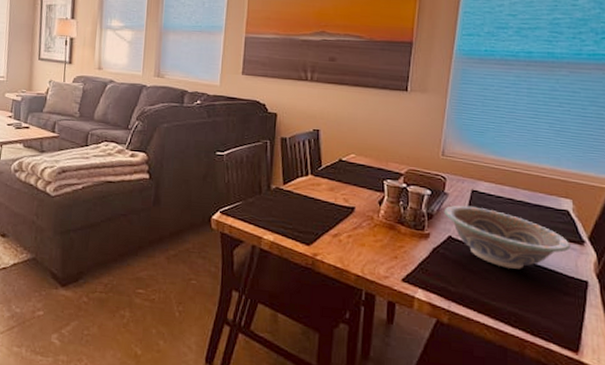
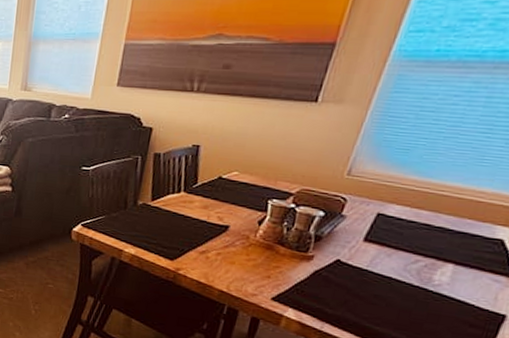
decorative bowl: present [444,205,571,269] -> none [336,228,495,298]

